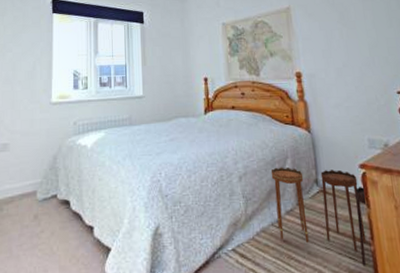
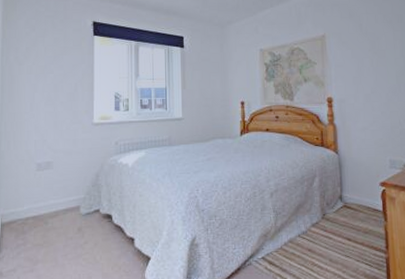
side table: present [270,167,368,266] -> none [300,184,386,271]

